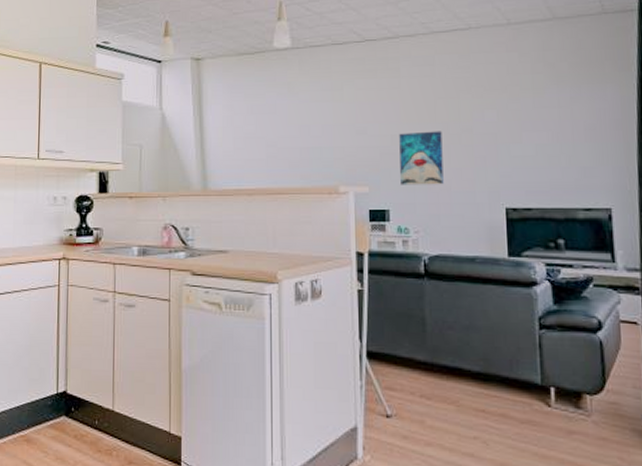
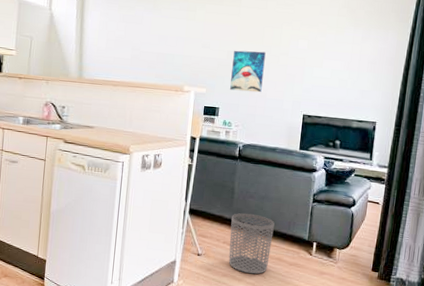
waste bin: none [427,351,490,440] -> present [228,213,275,274]

